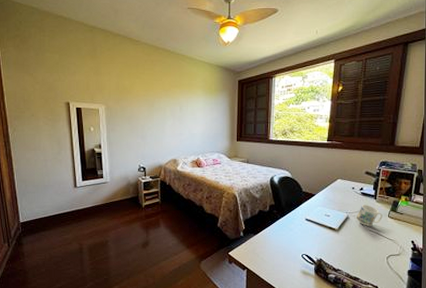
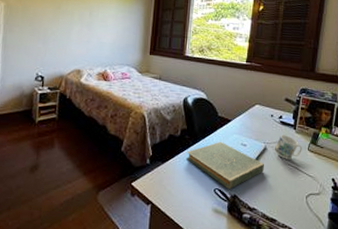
book: none [276,213,347,254] -> present [186,141,264,189]

